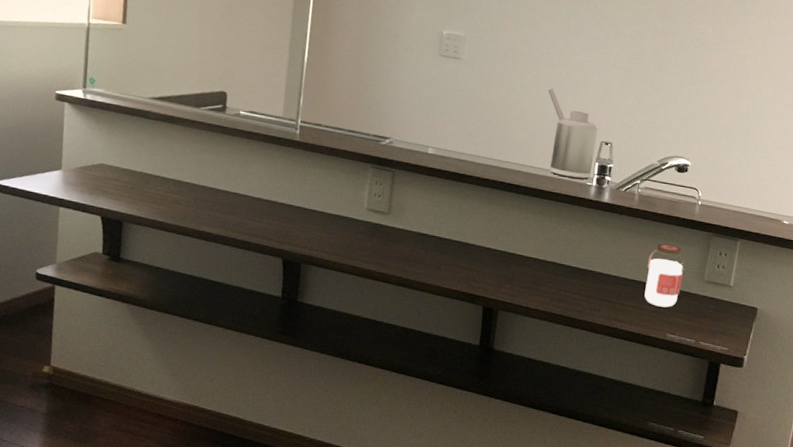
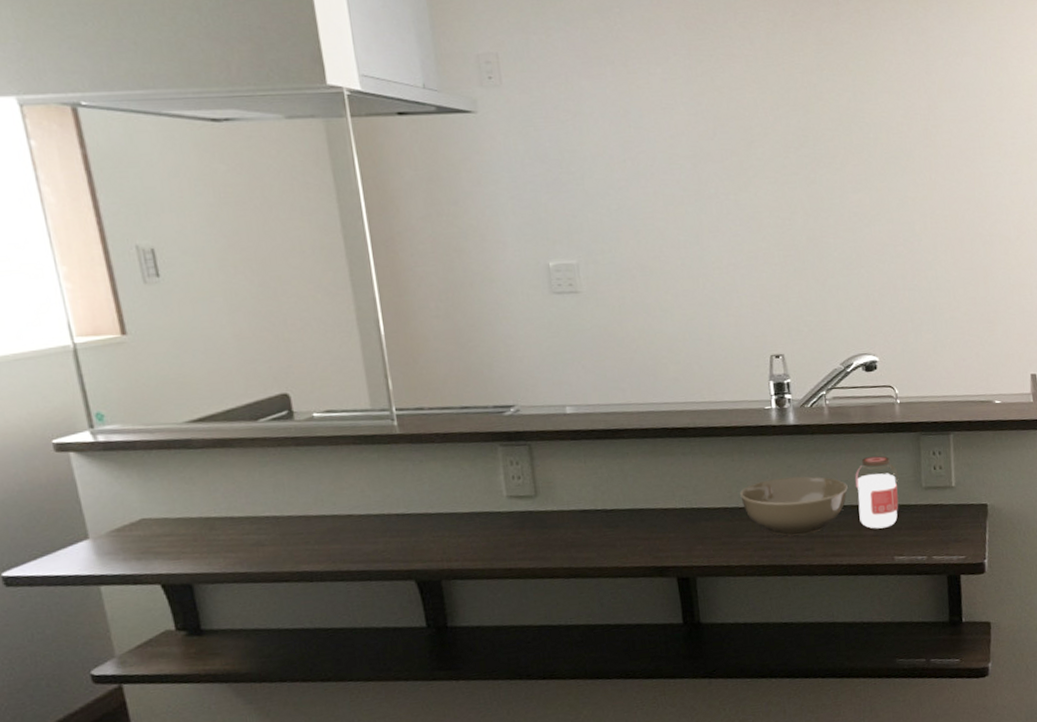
soap dispenser: present [547,88,598,180] -> none [693,304,767,406]
bowl: none [550,243,641,297] -> present [740,476,848,536]

